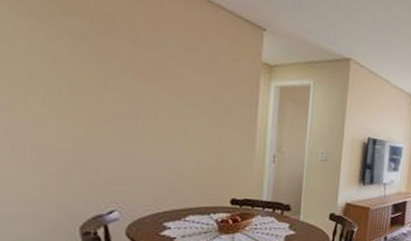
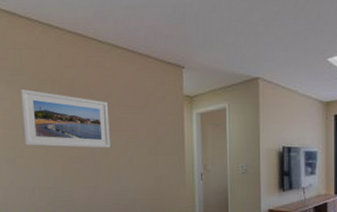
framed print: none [28,11,162,110] -> present [20,88,110,148]

